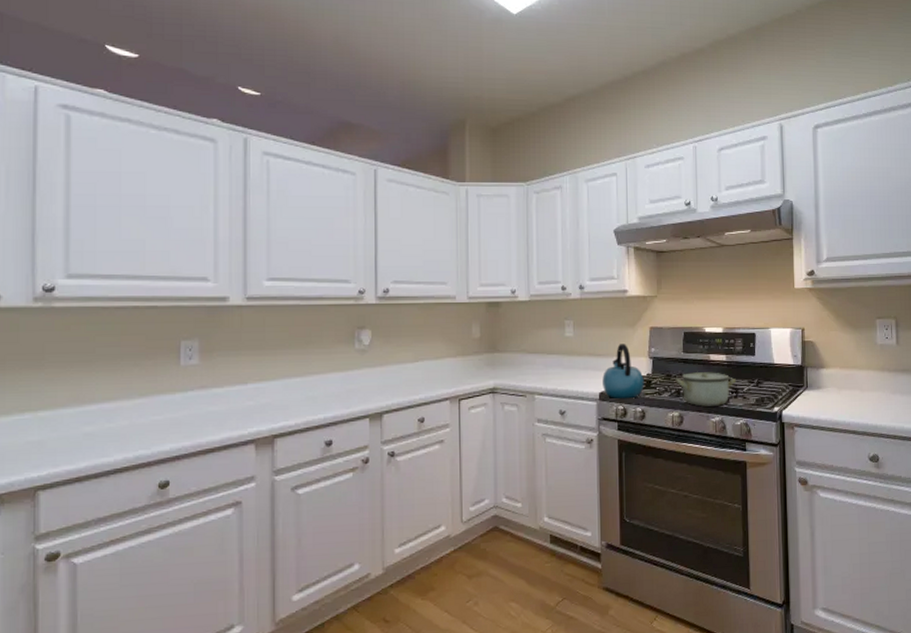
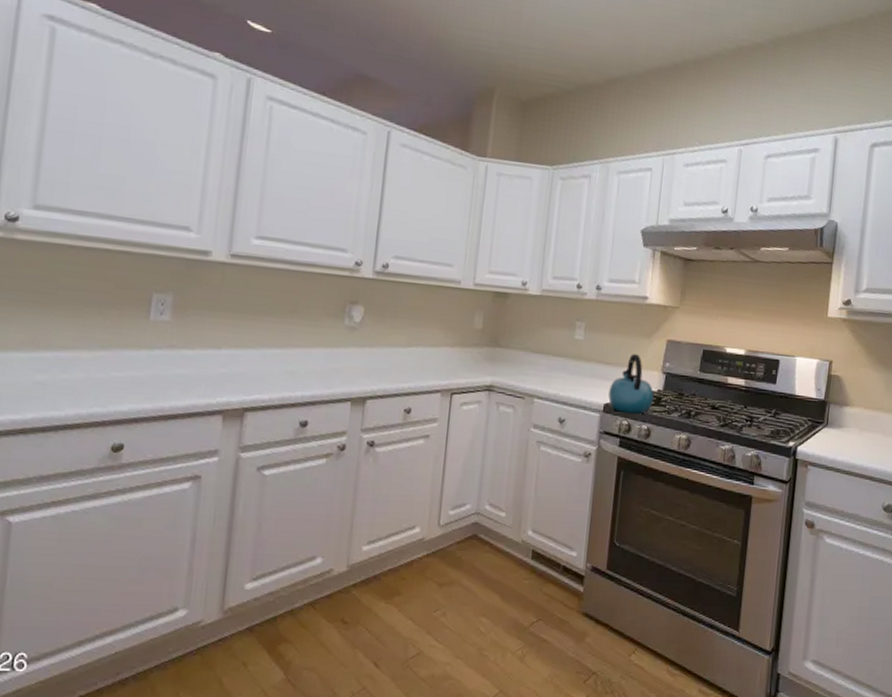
cooking pot: present [675,372,737,407] -> none [687,394,753,434]

